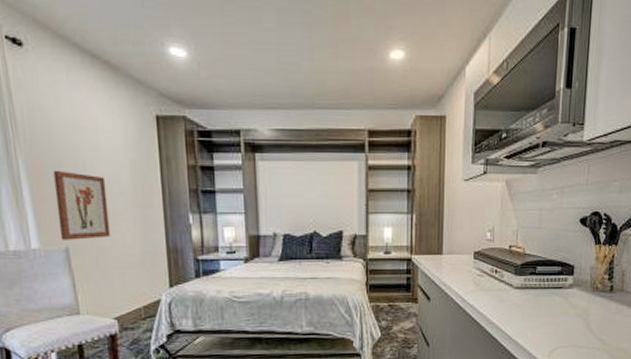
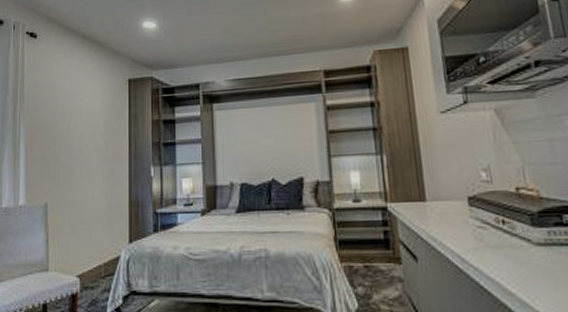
wall art: present [53,170,111,240] -> none [42,133,84,197]

